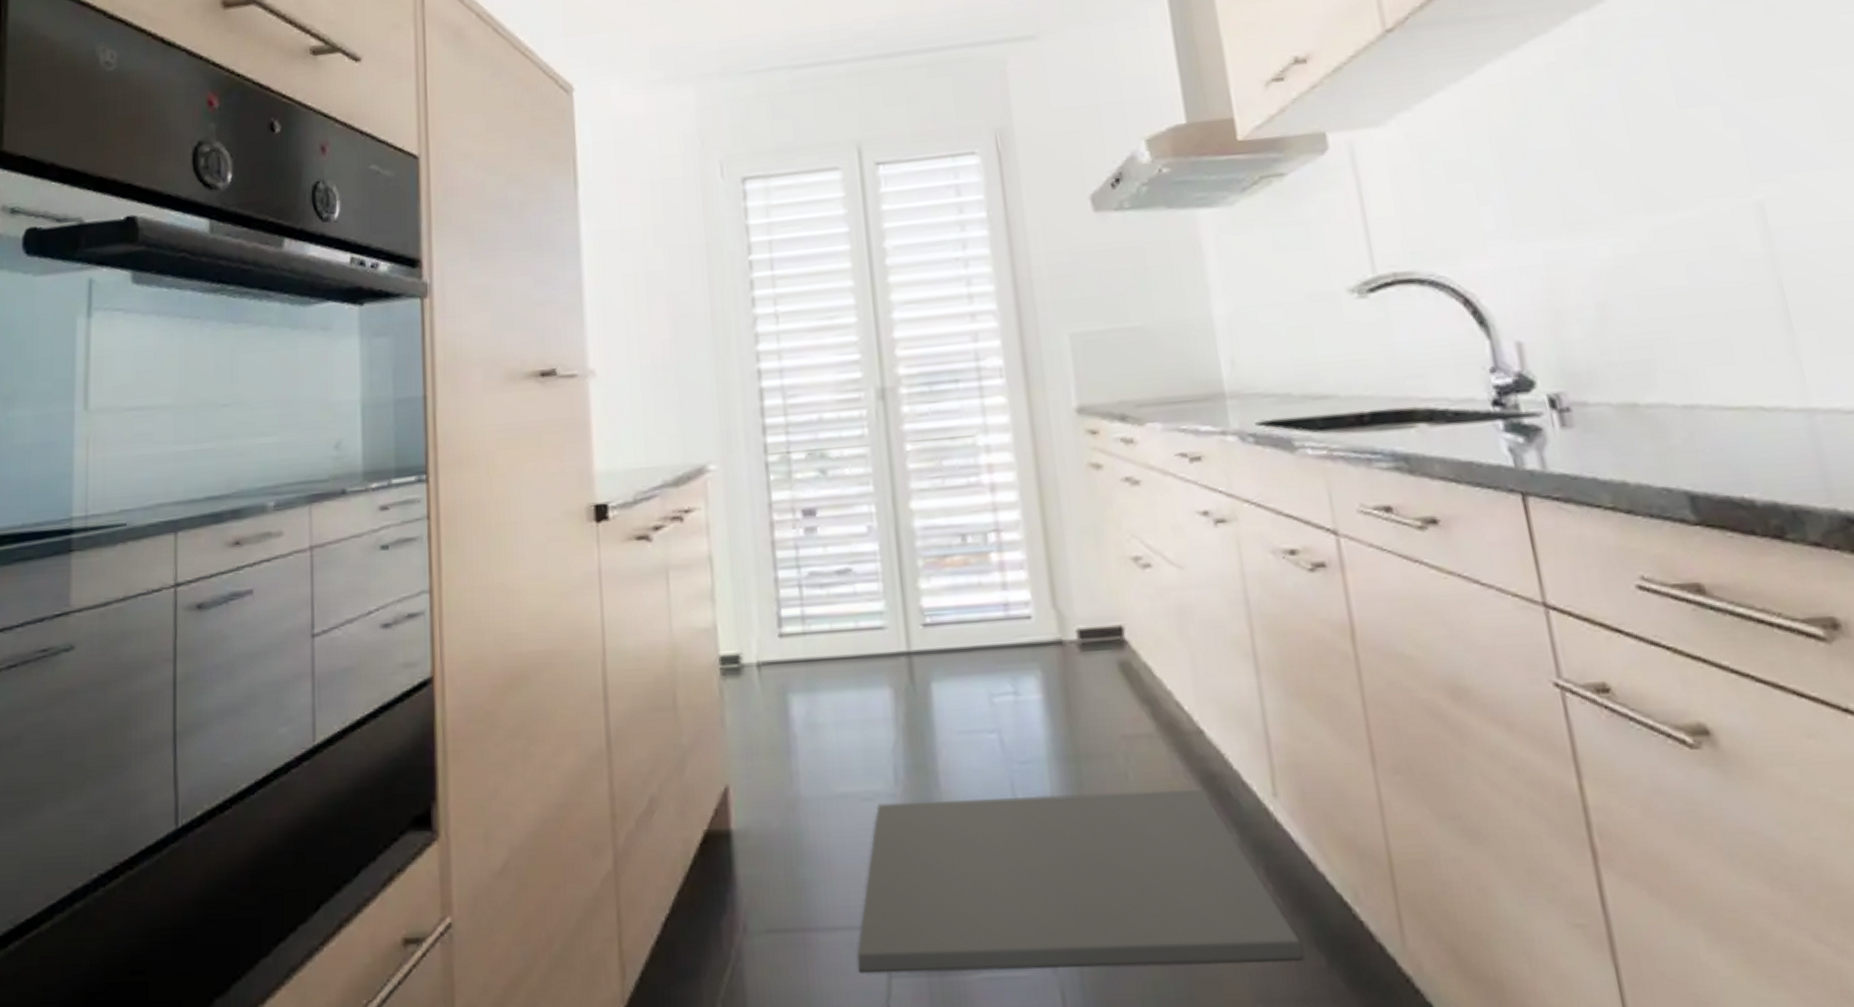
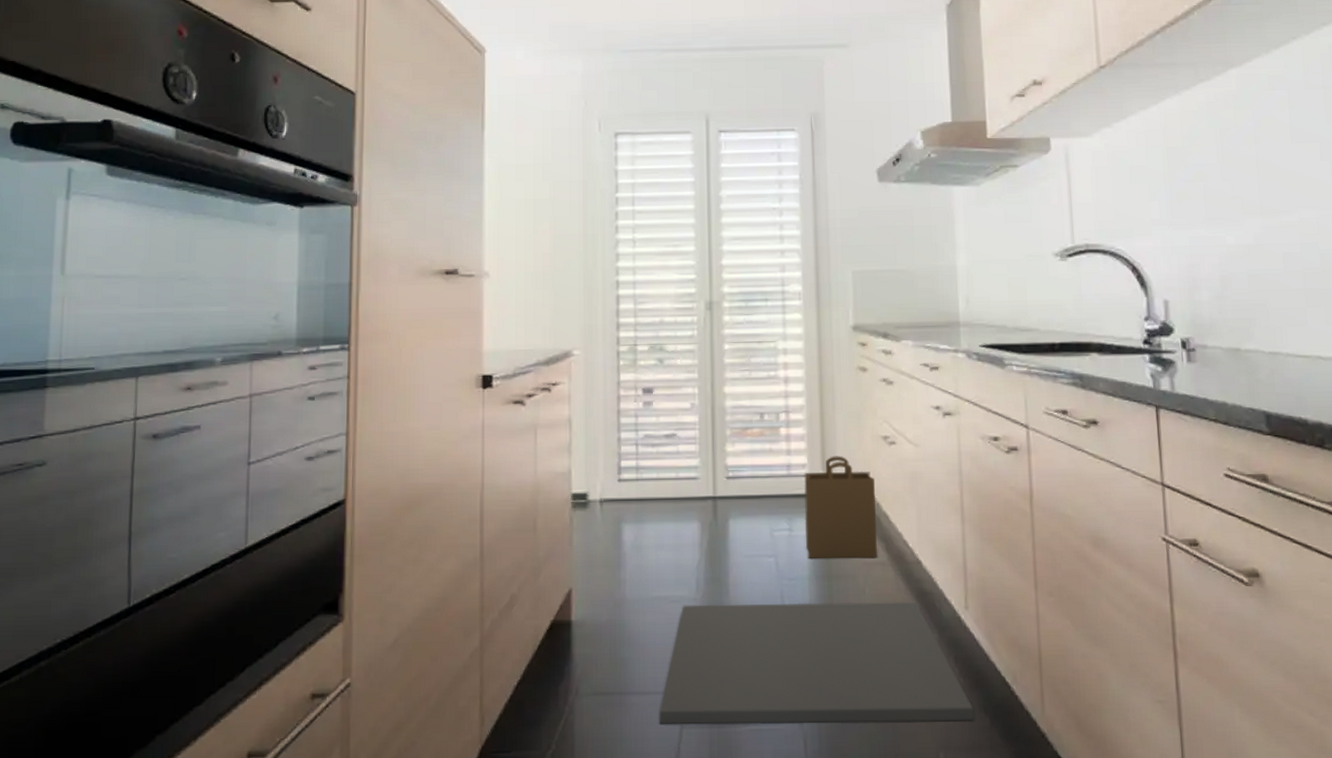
shopping bag: none [1028,587,1141,732] -> present [804,456,877,559]

